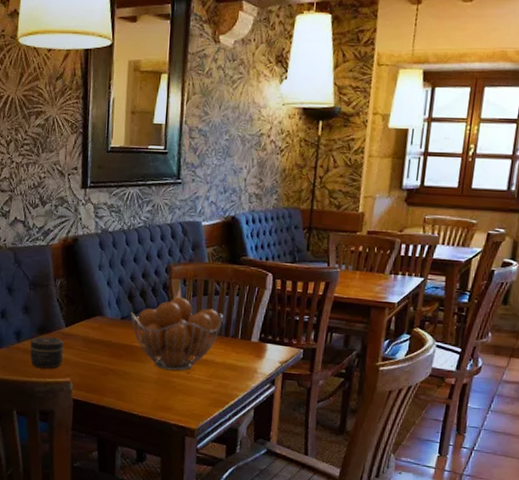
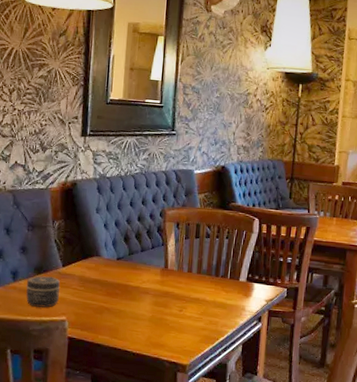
fruit basket: present [130,297,223,371] -> none [126,239,214,309]

